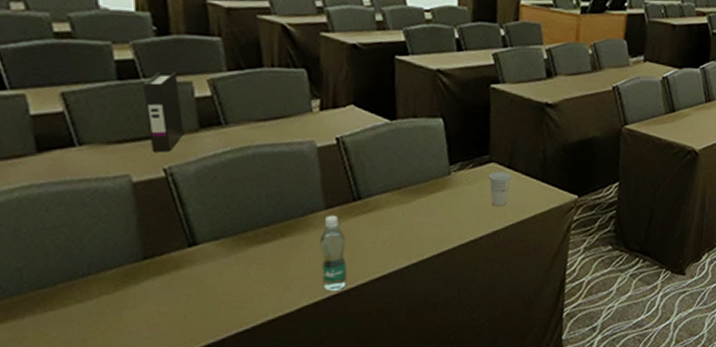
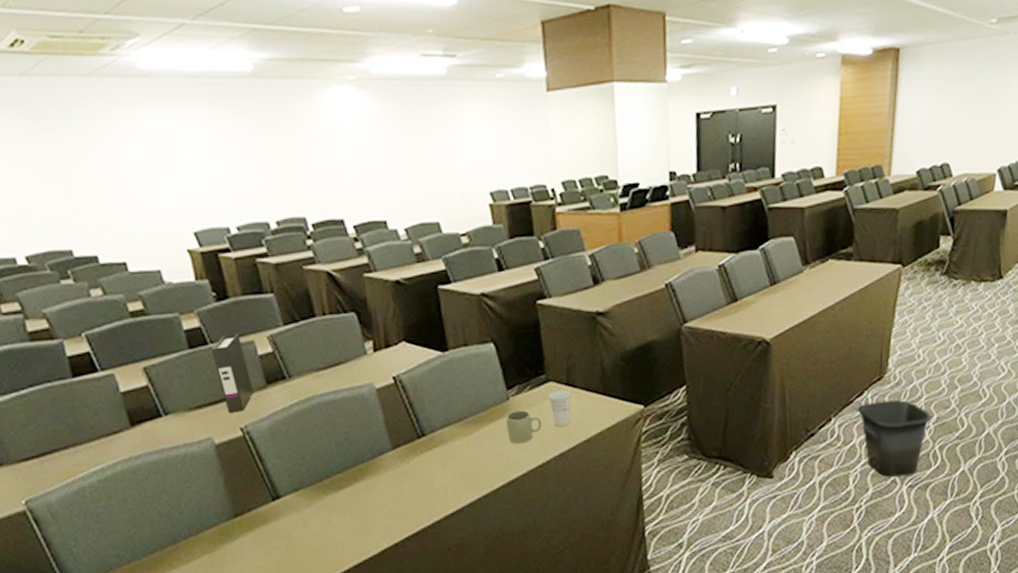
bottle: present [320,215,347,292] -> none [391,455,423,532]
mug: none [444,186,480,219] -> present [506,410,542,445]

